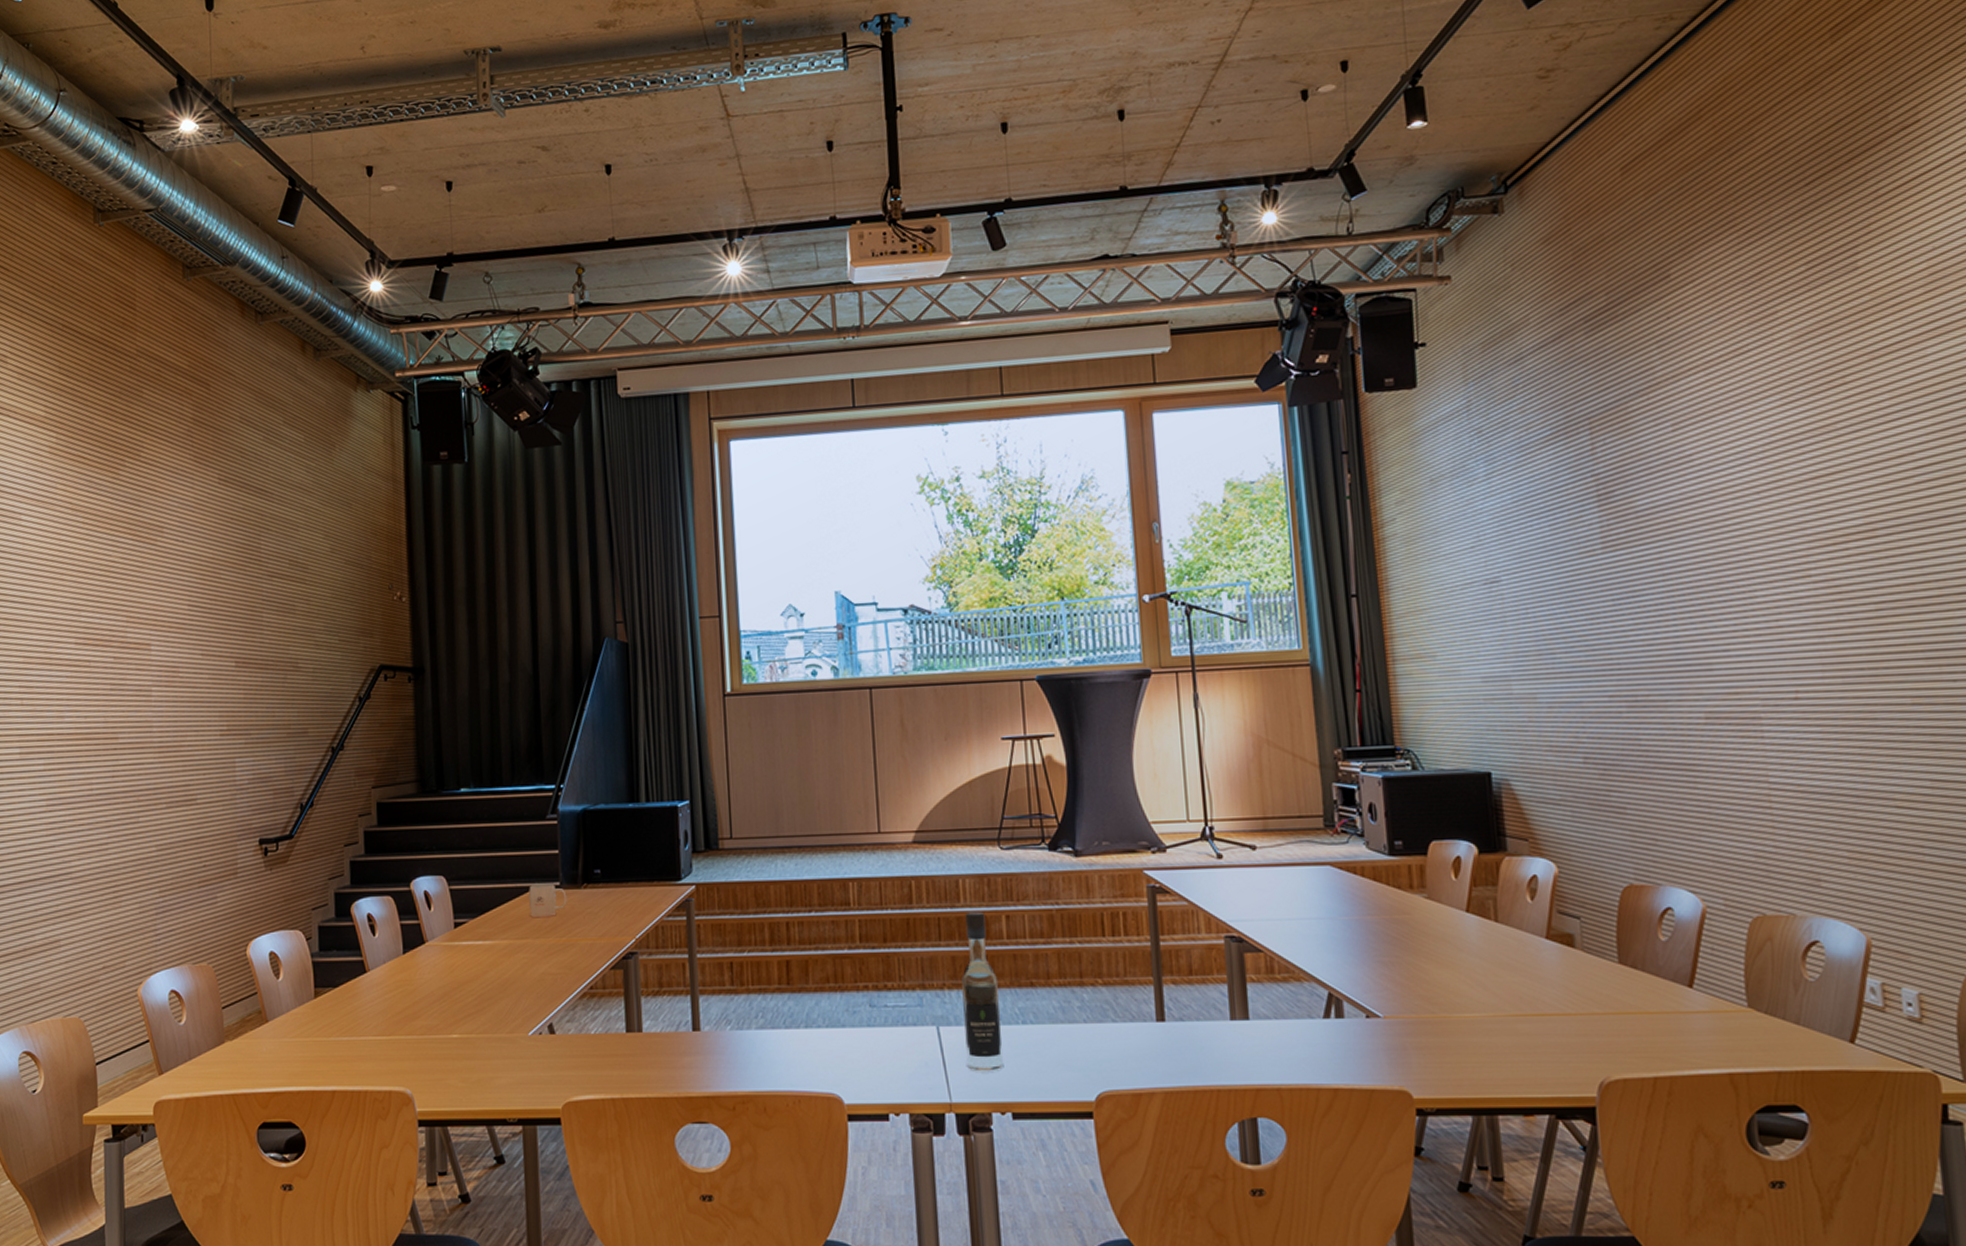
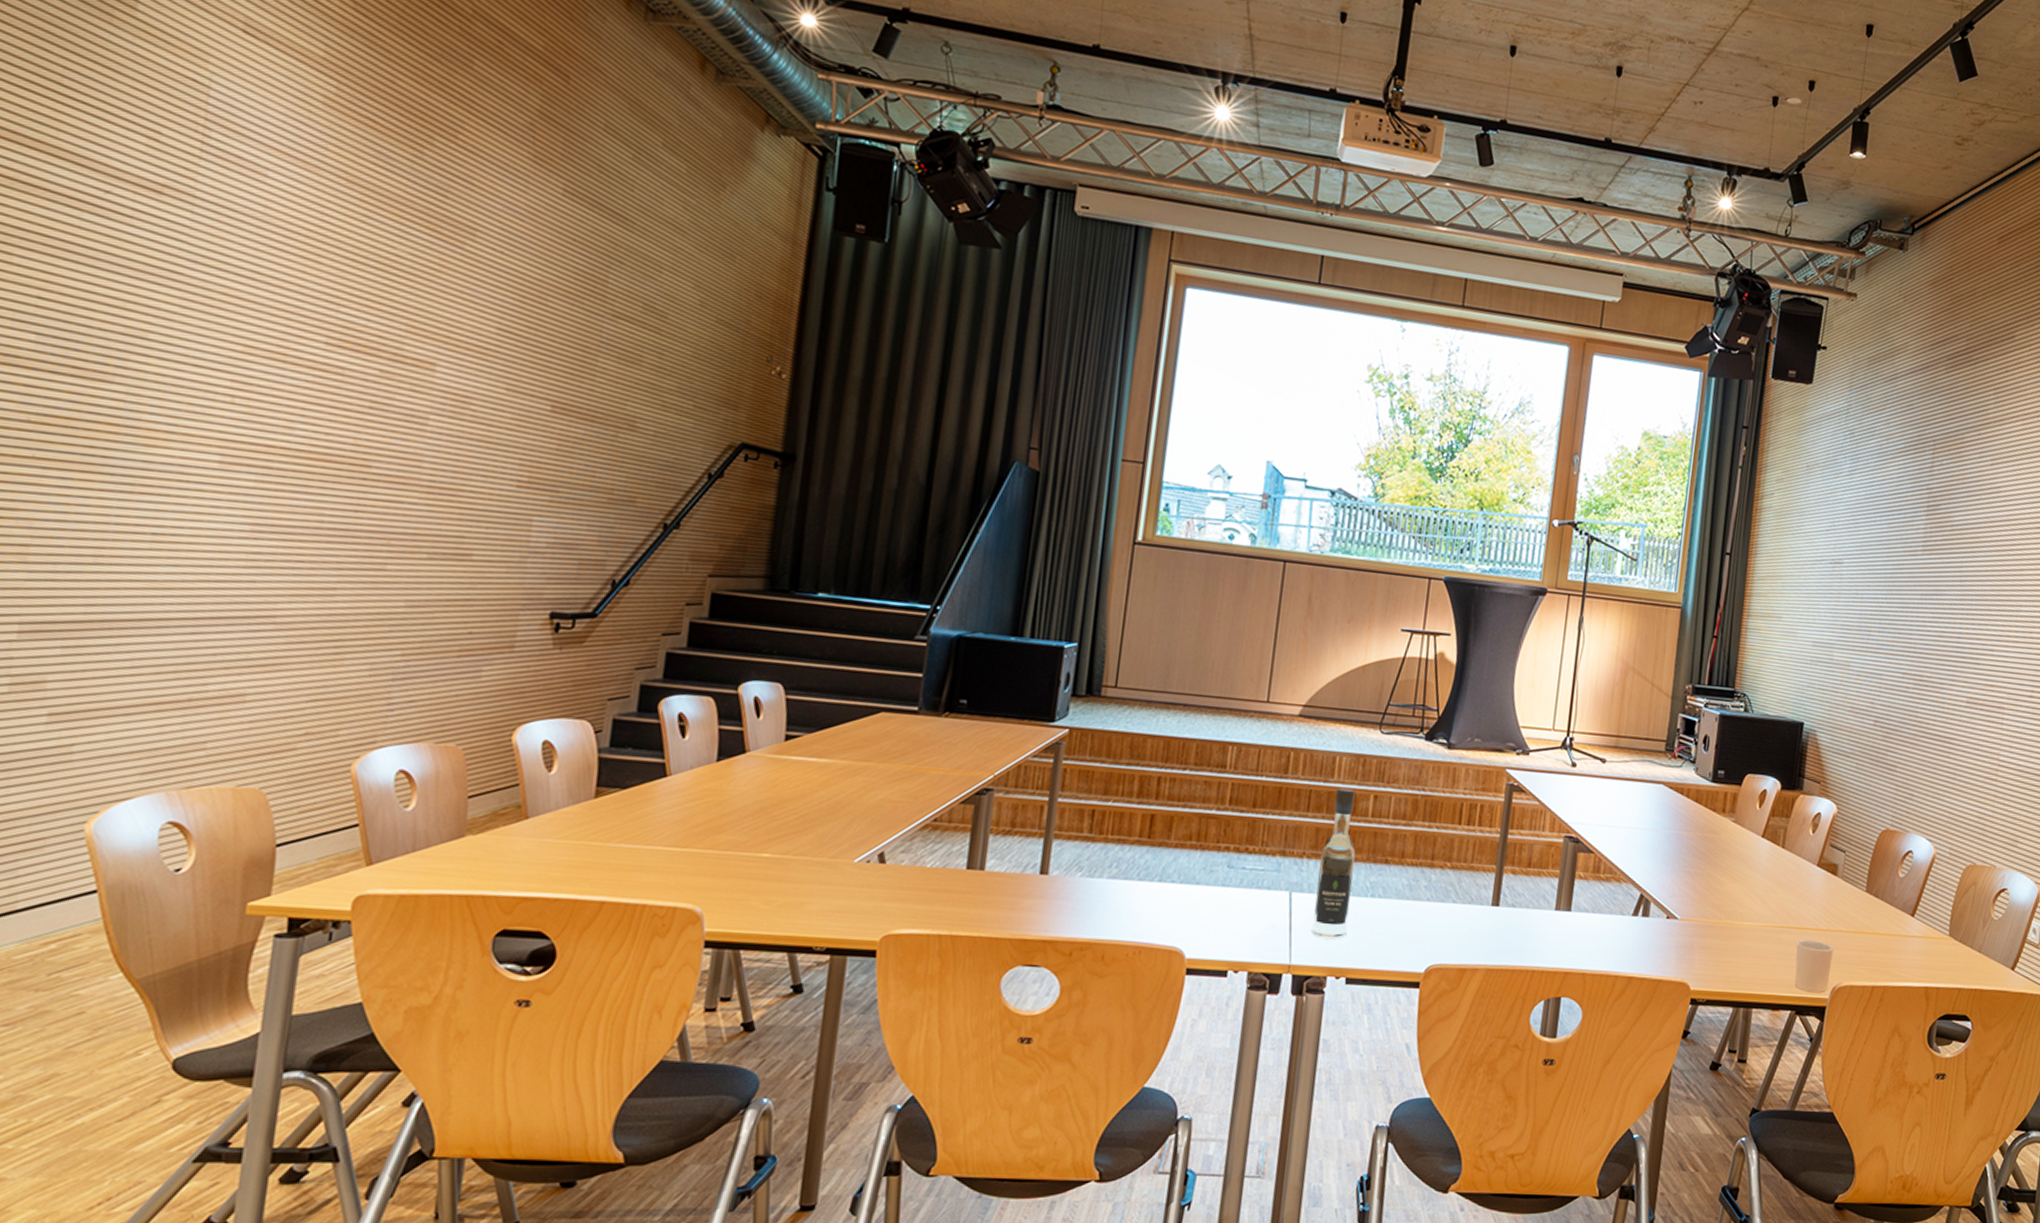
mug: present [529,883,567,918] -> none [878,705,924,743]
mug: none [1538,1028,1593,1092] -> present [1794,940,1834,994]

